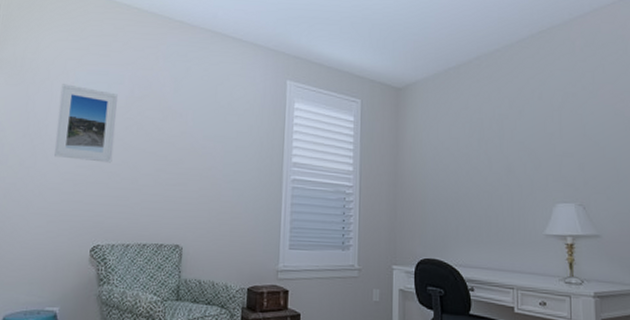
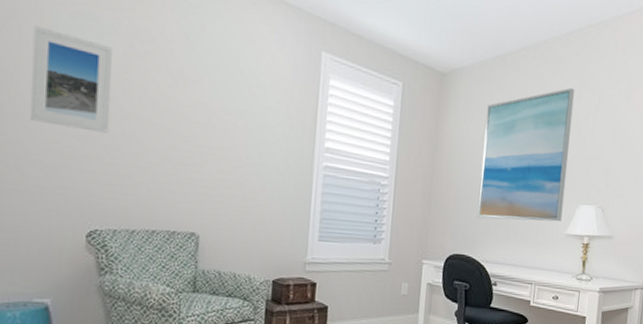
wall art: none [445,89,538,222] -> present [478,87,575,222]

